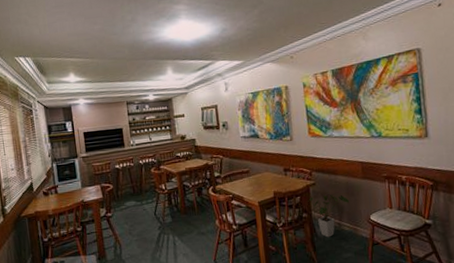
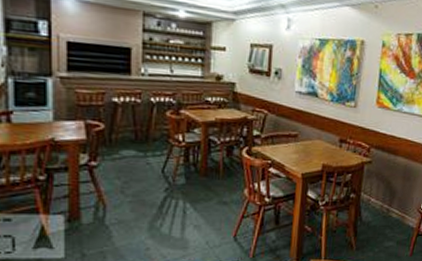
house plant: present [308,194,350,238] -> none [359,175,404,223]

